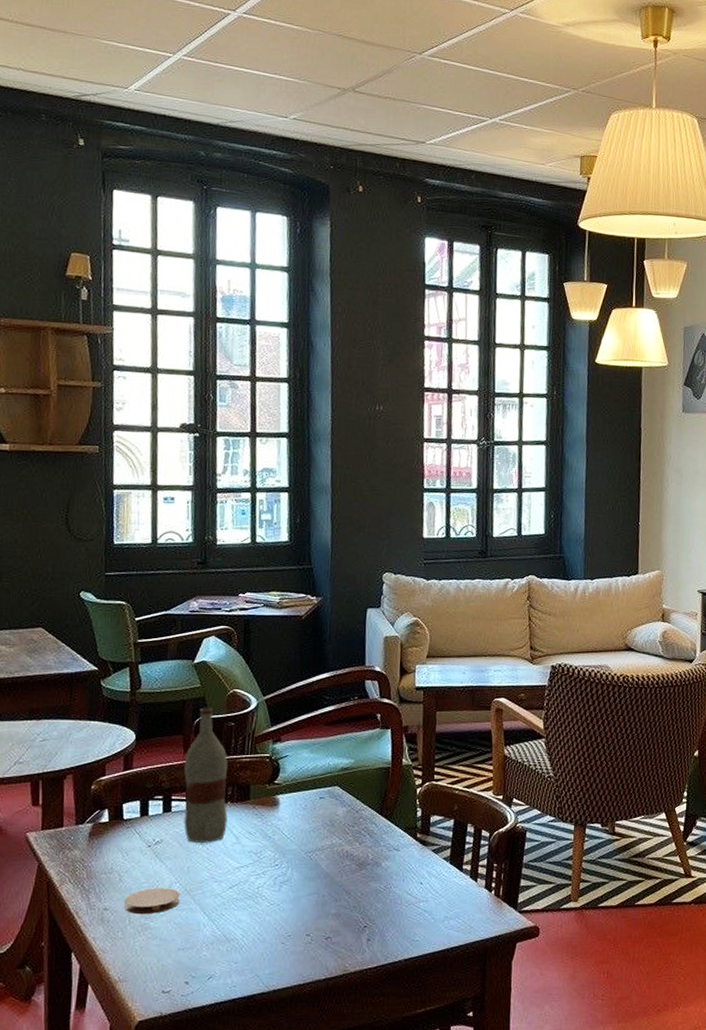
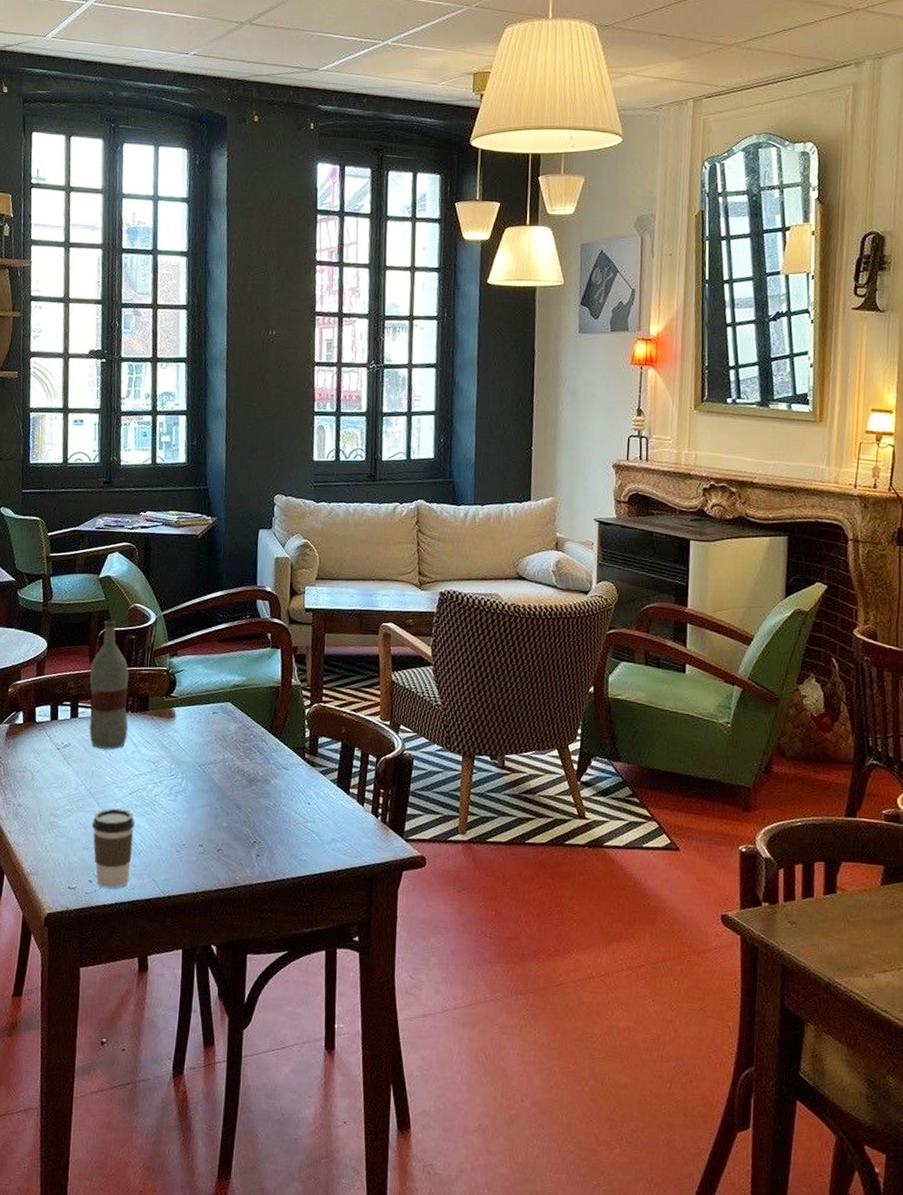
coaster: present [124,888,180,915] -> none [36,788,85,813]
coffee cup: none [187,904,236,988] -> present [91,808,135,889]

